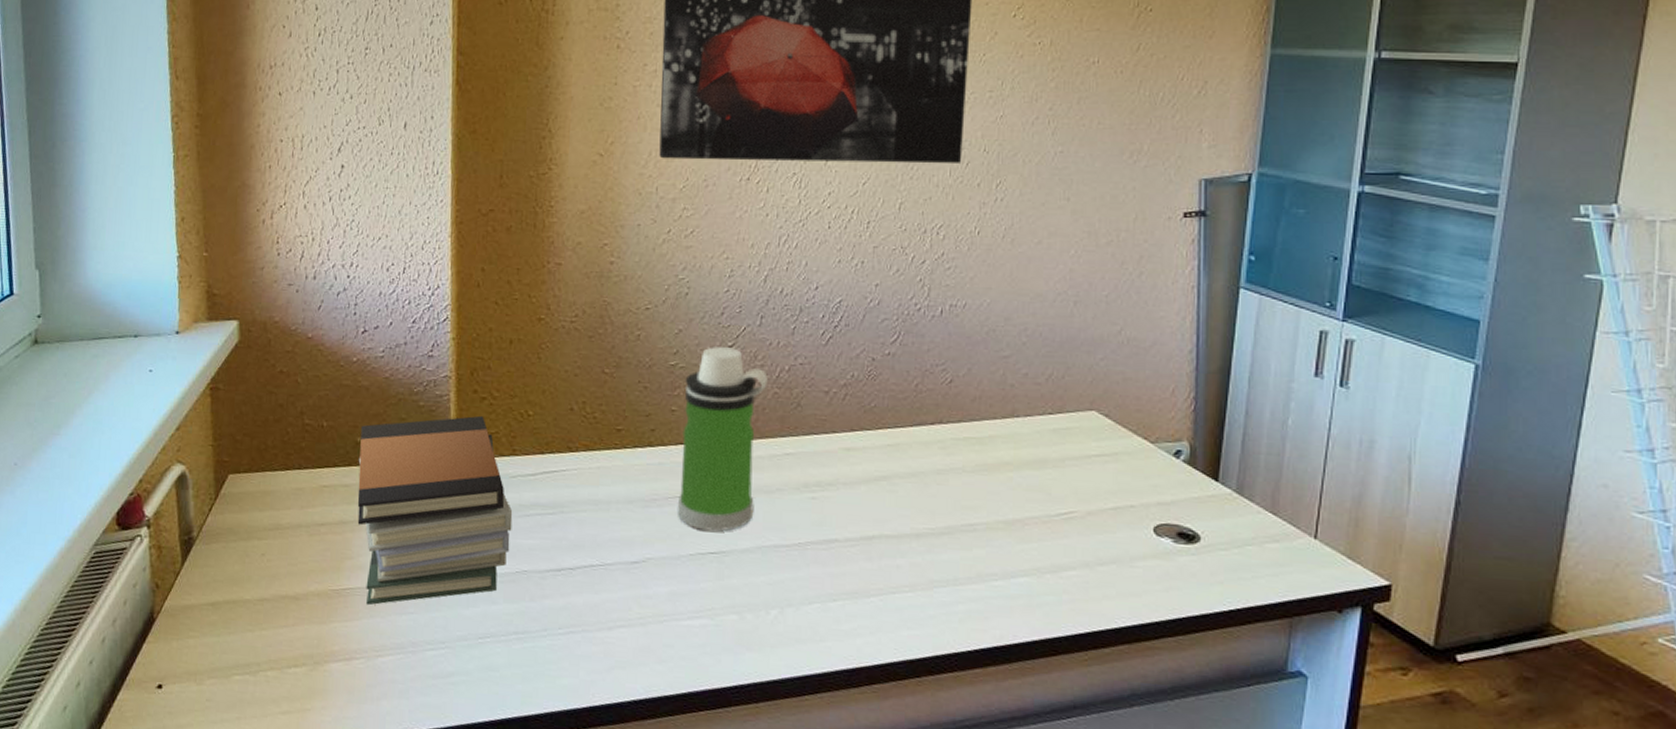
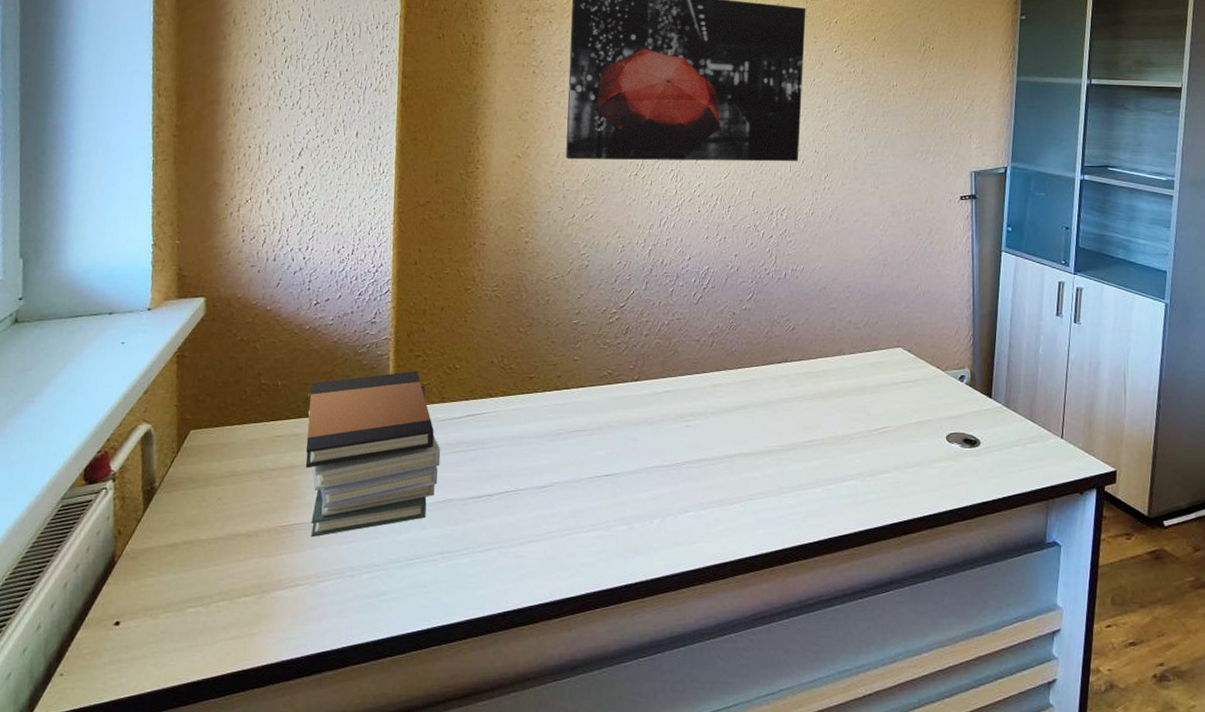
water bottle: present [677,347,768,532] -> none [578,307,651,457]

